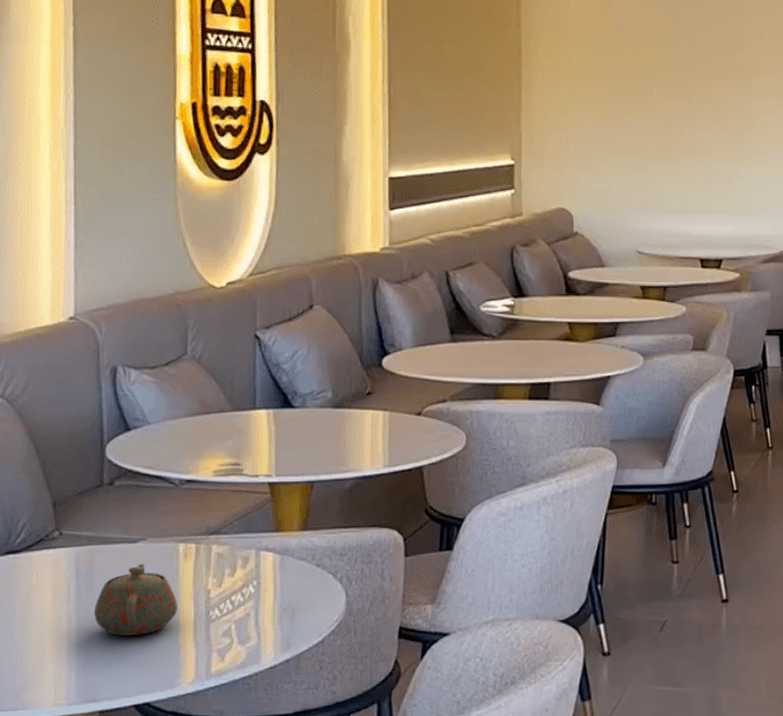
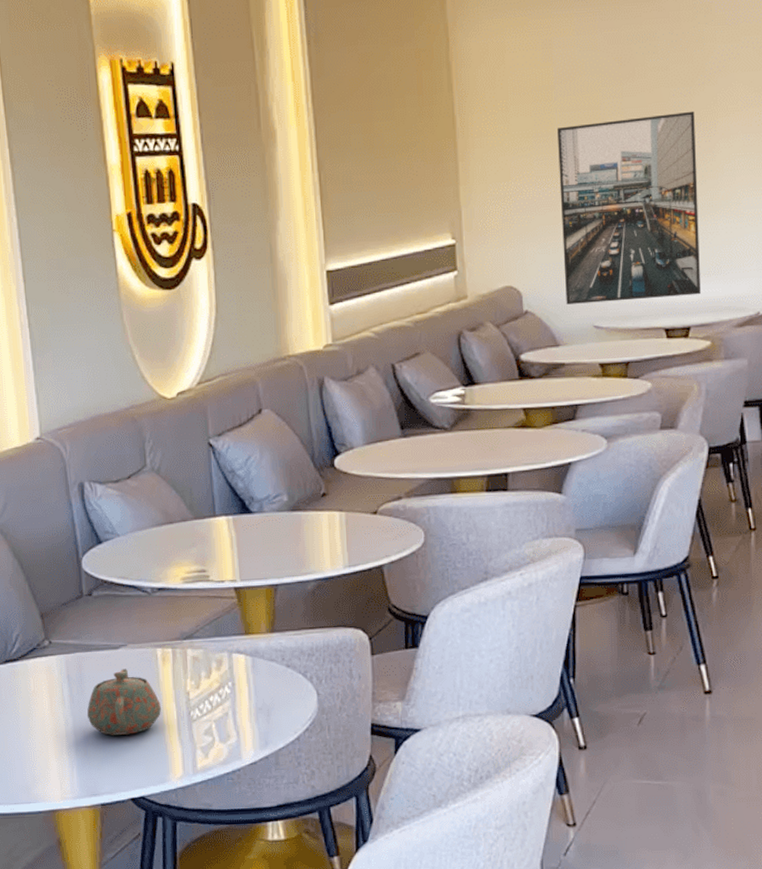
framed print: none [612,69,734,231] -> present [557,111,702,305]

